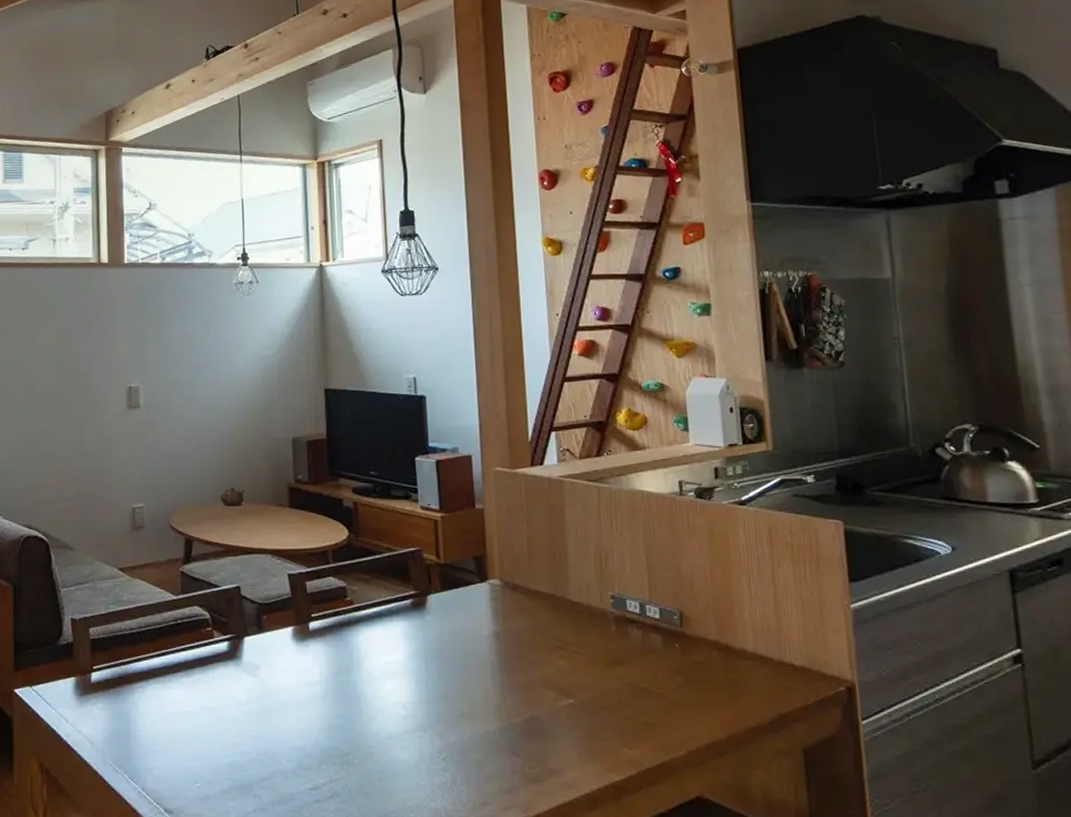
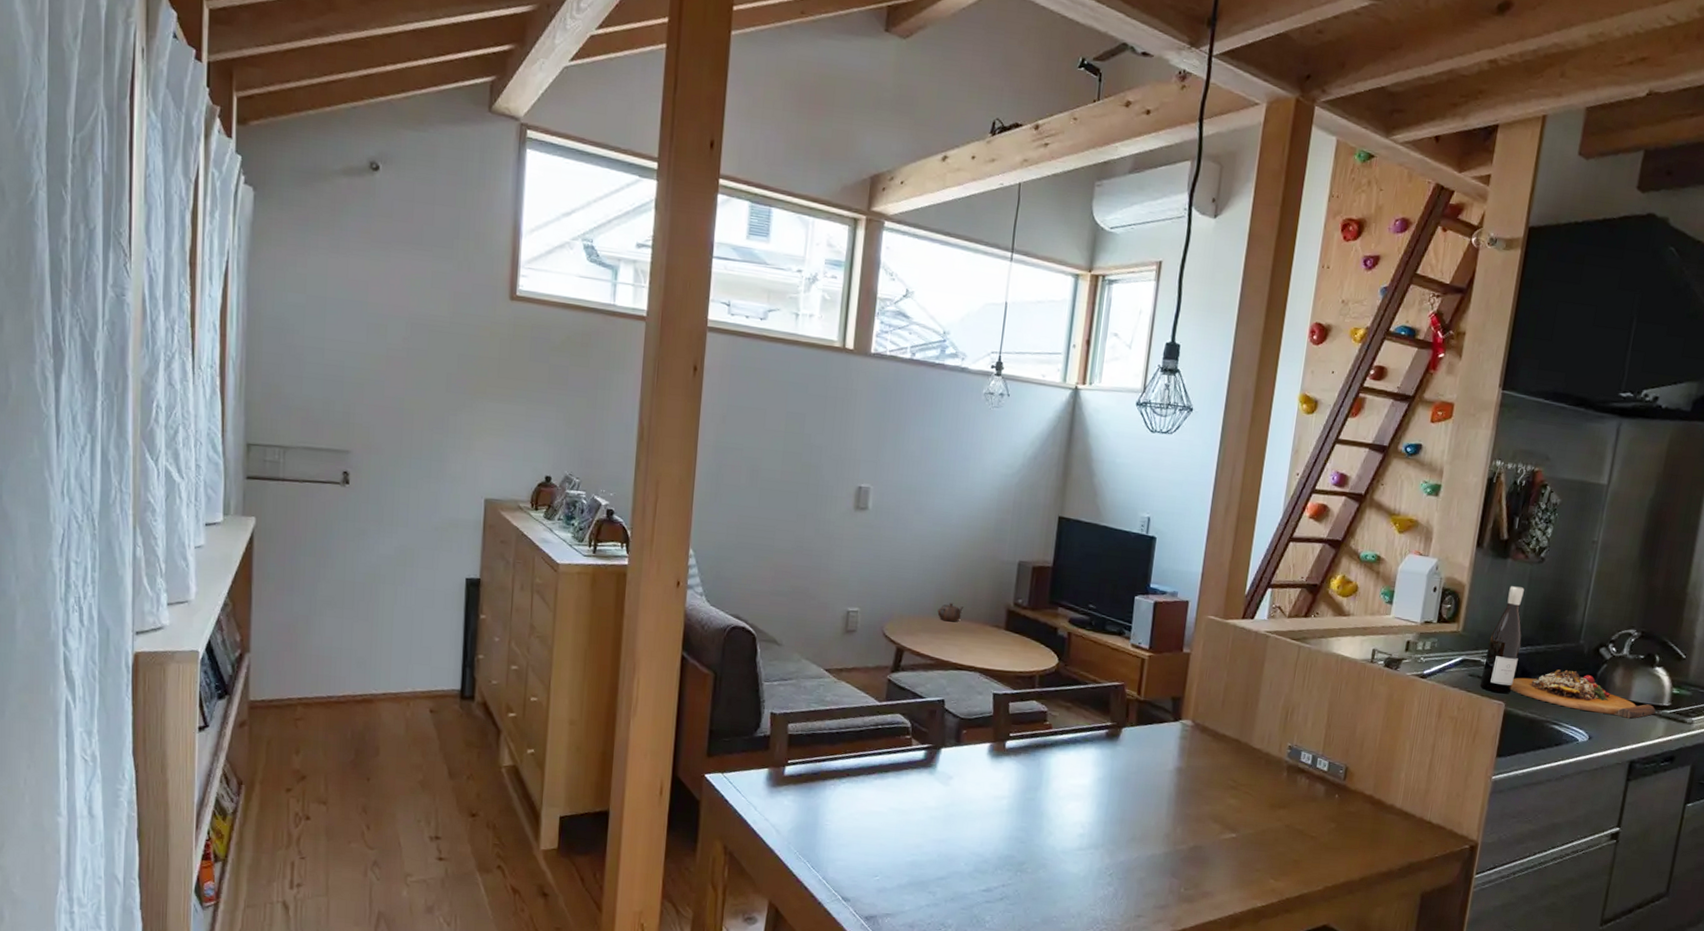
bottle: none [806,395,847,512] -> present [1479,586,1524,694]
cutting board: none [844,476,1024,522] -> present [1511,669,1656,719]

